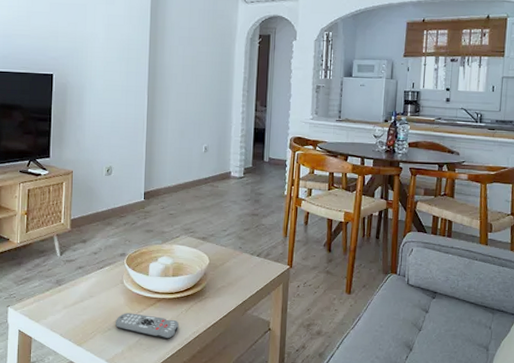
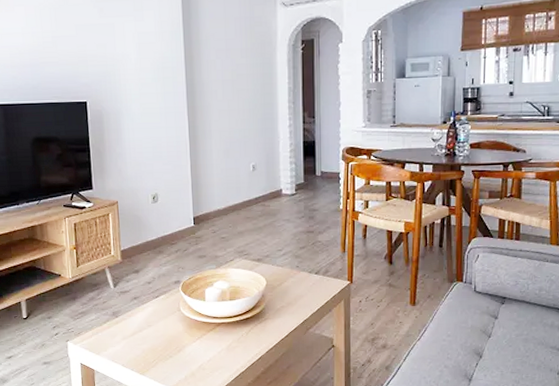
remote control: present [116,313,179,340] -> none [176,339,240,363]

